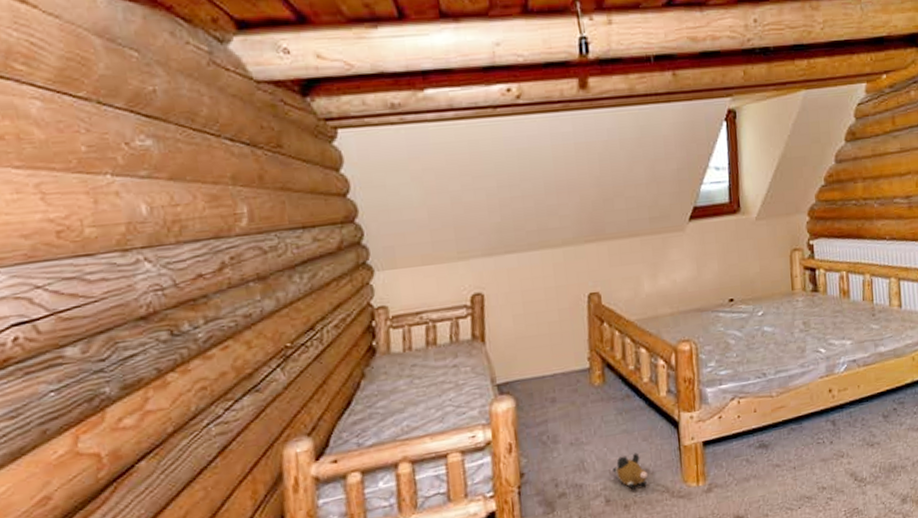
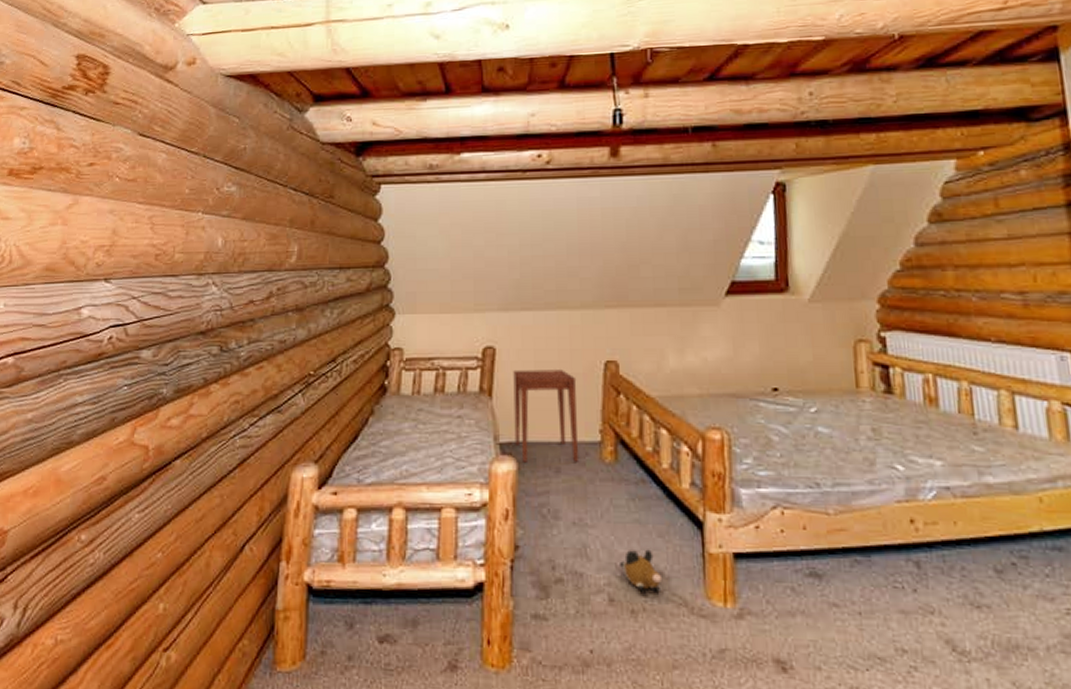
side table: none [503,307,571,399] -> present [513,369,578,462]

